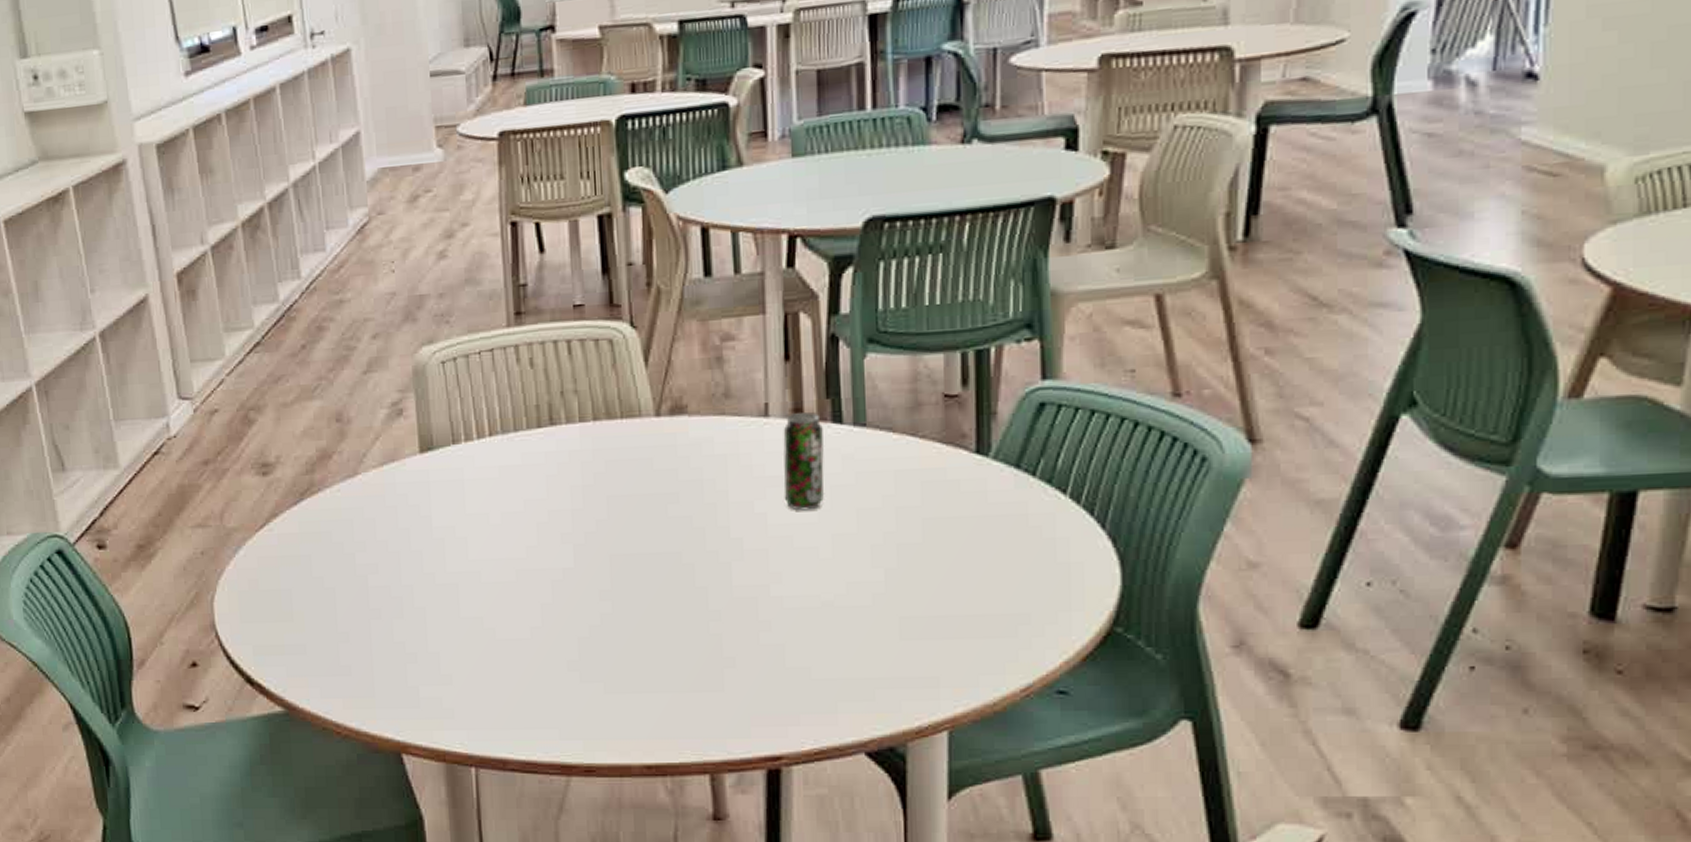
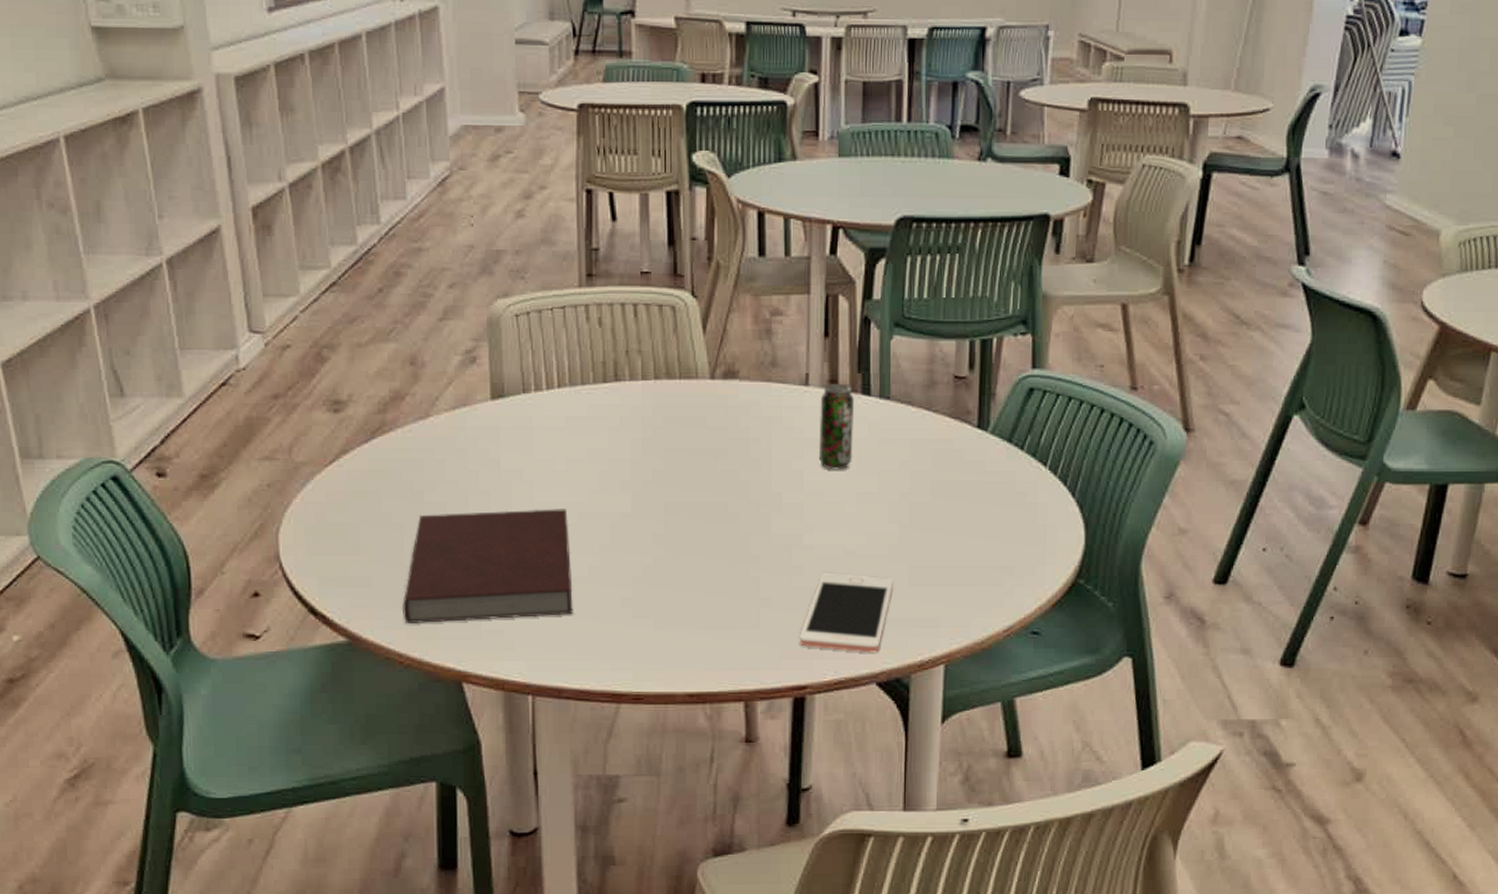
notebook: none [338,566,515,692] -> present [402,509,573,623]
cell phone: none [771,628,880,718] -> present [800,574,893,653]

